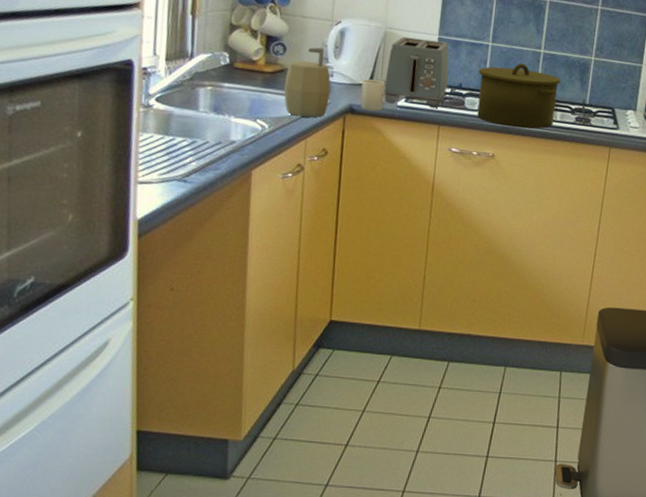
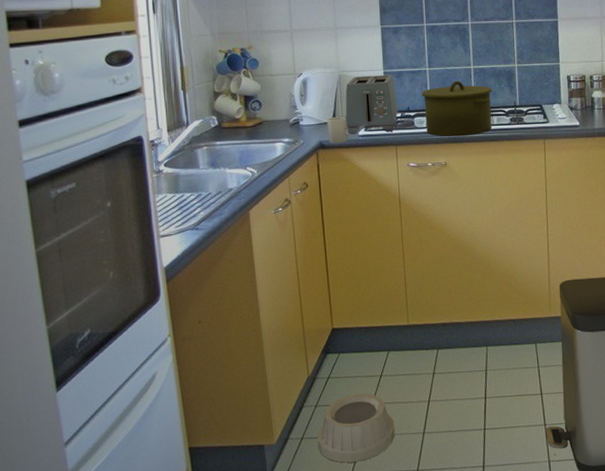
soap dispenser: present [283,47,331,118] -> none [264,98,303,159]
pet bowl: none [291,397,386,473] -> present [317,393,395,463]

